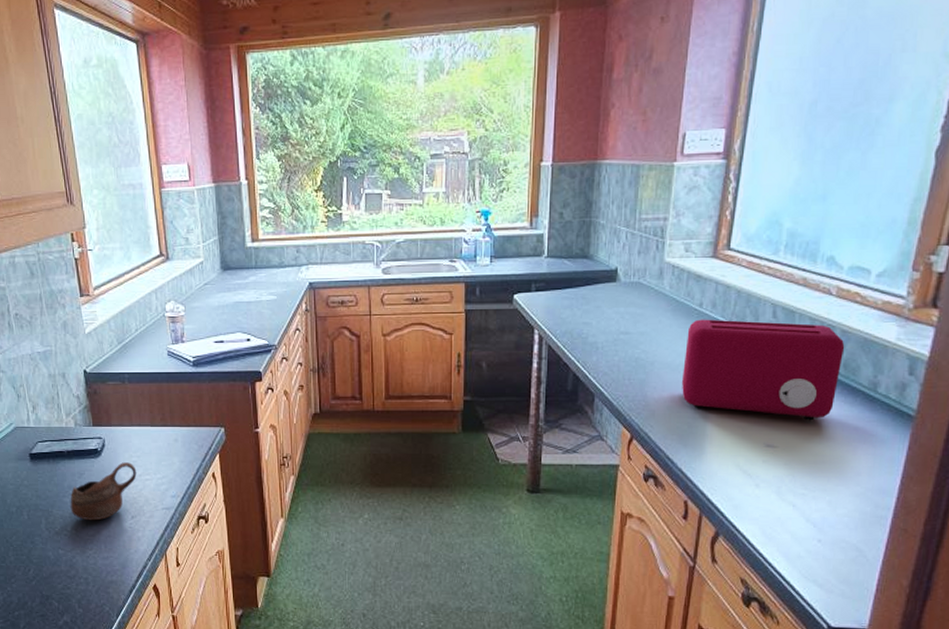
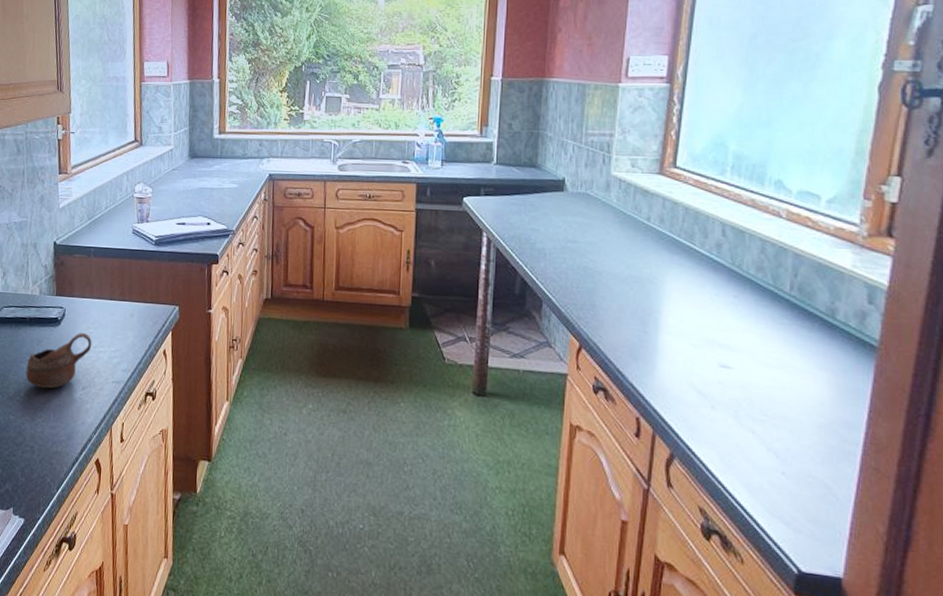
toaster: present [682,319,845,421] -> none [631,233,798,344]

